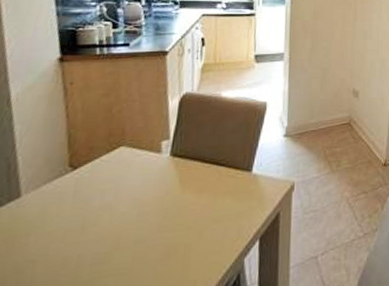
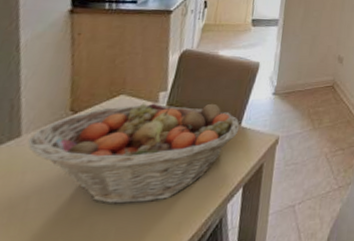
fruit basket: none [28,150,251,265] -> present [28,103,240,205]

